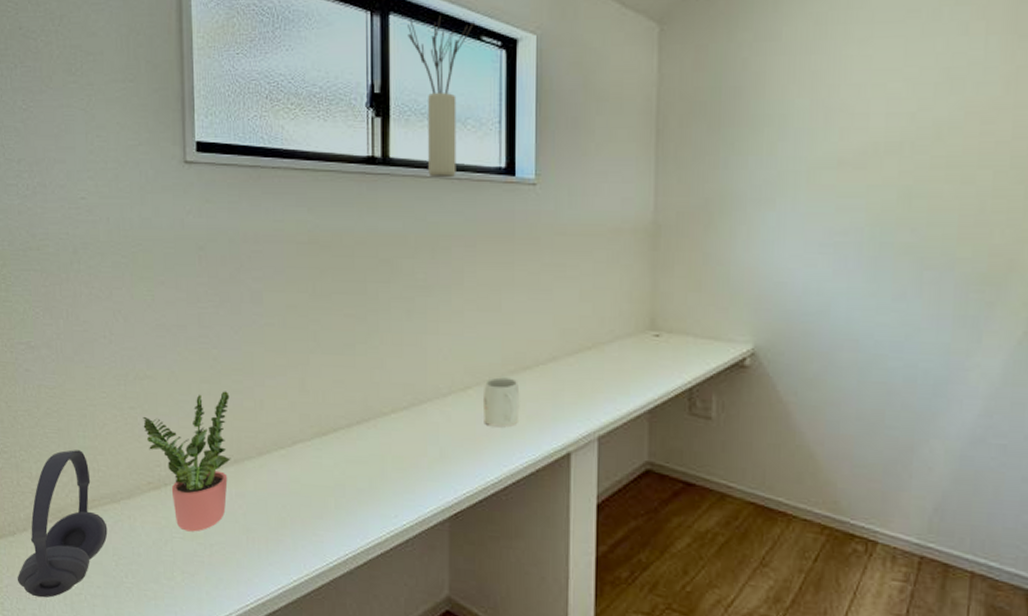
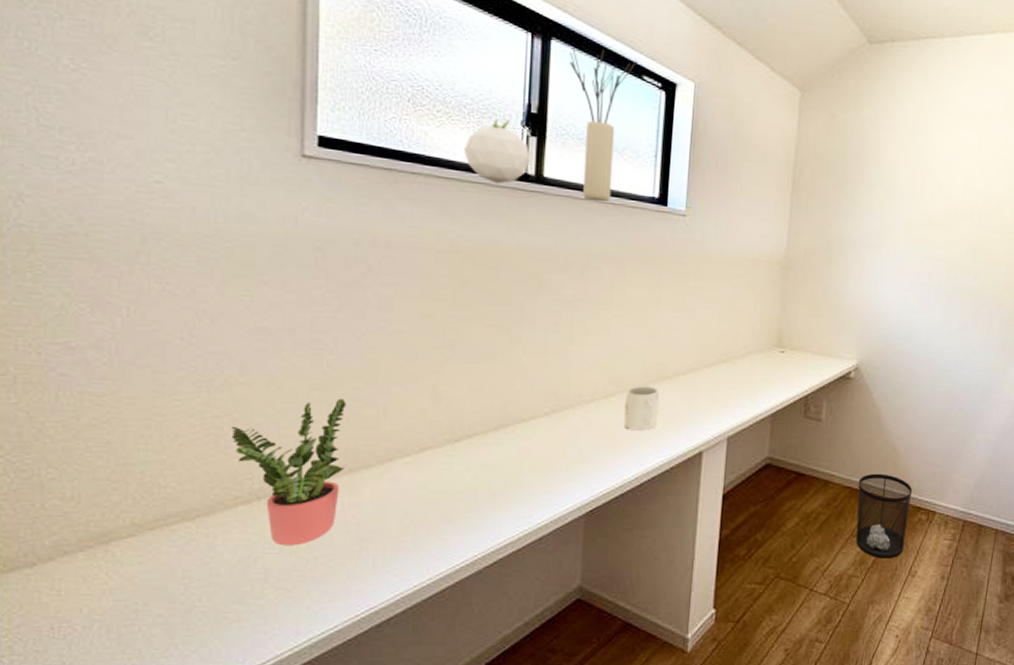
headphones: present [17,450,108,598] -> none [35,465,176,635]
succulent plant: none [315,103,376,170] -> present [463,118,530,184]
waste bin: none [765,487,842,599] -> present [856,473,913,559]

